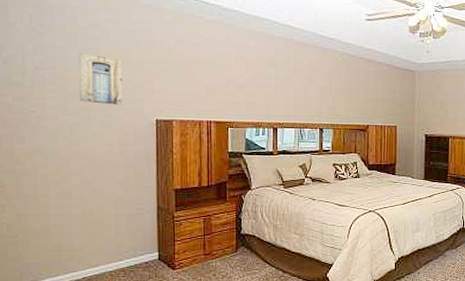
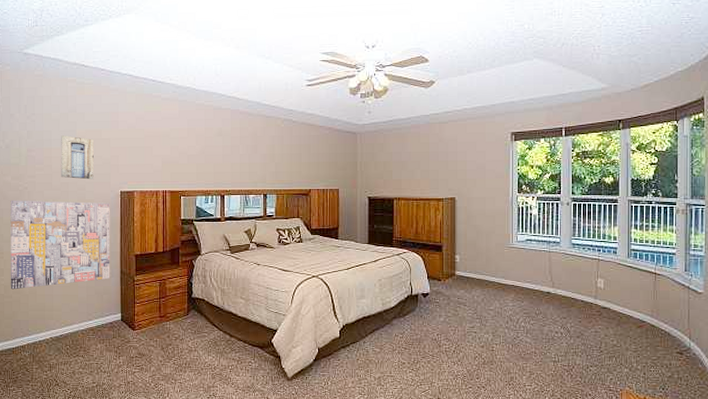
wall art: none [12,125,145,229] -> present [10,200,110,290]

